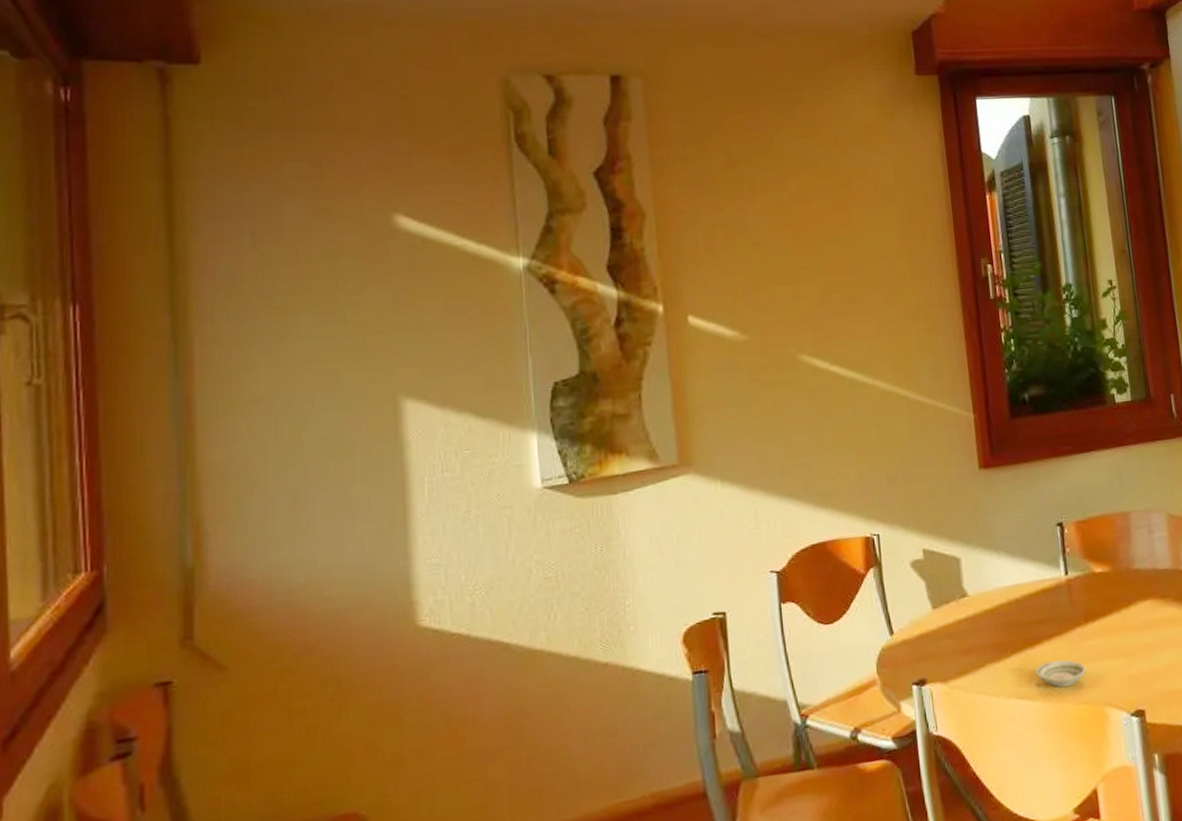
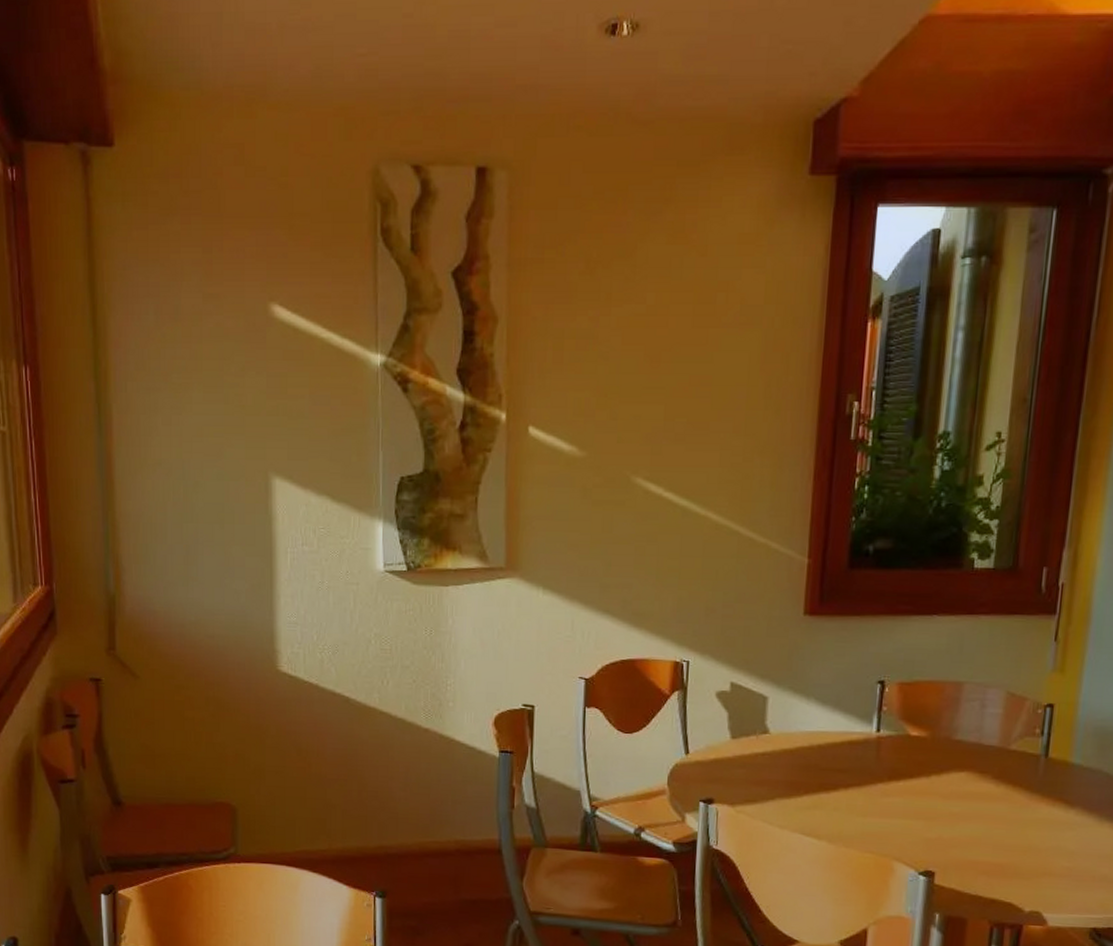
saucer: present [1036,659,1086,688] -> none [826,808,880,835]

